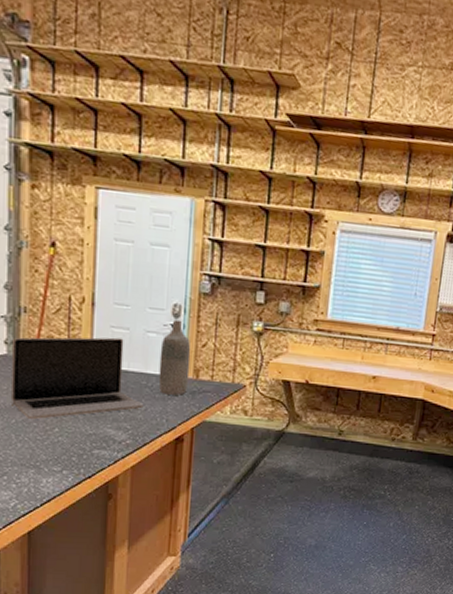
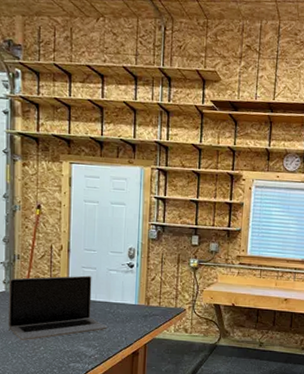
bottle: present [158,319,191,395] -> none [118,260,143,319]

